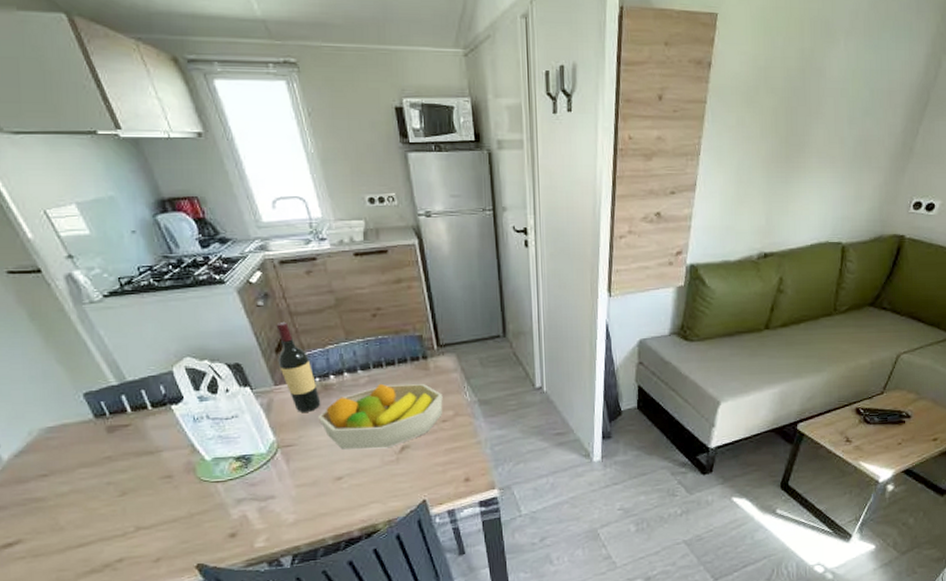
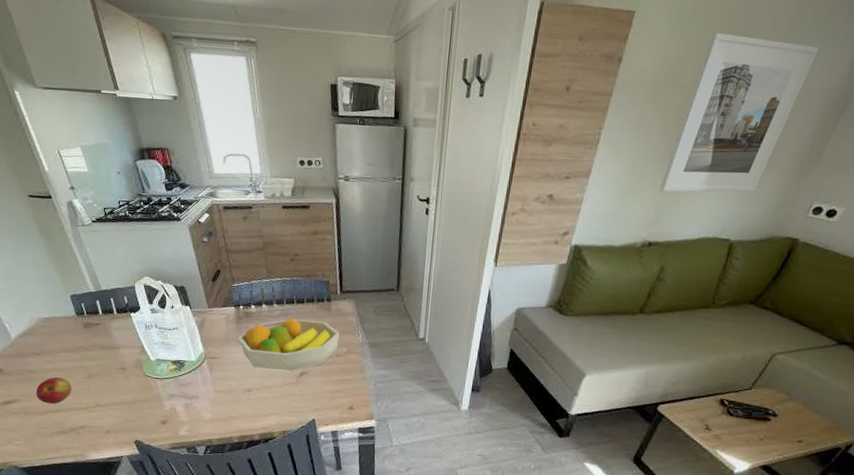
apple: none [48,500,99,538] -> present [36,377,72,404]
wine bottle: present [276,321,321,412] -> none [213,256,242,333]
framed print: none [767,32,895,199] -> present [659,32,819,193]

